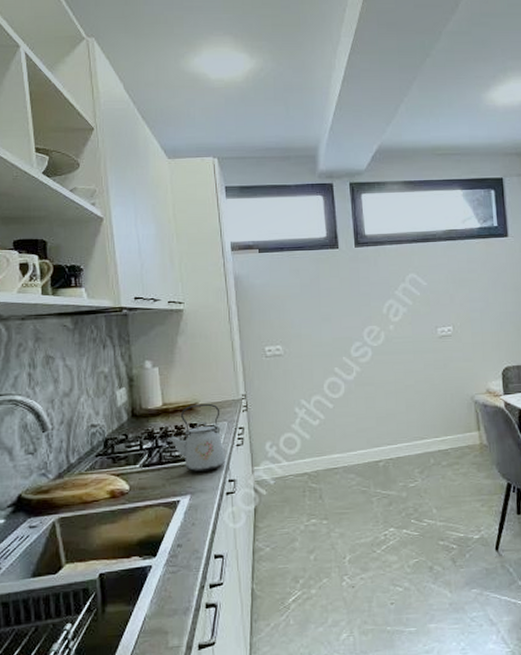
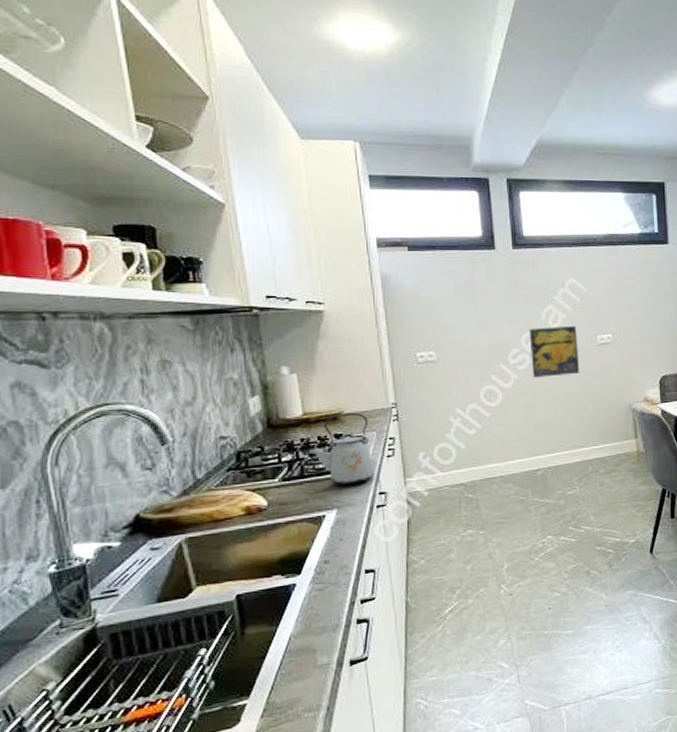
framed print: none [370,318,421,370] -> present [529,325,580,377]

